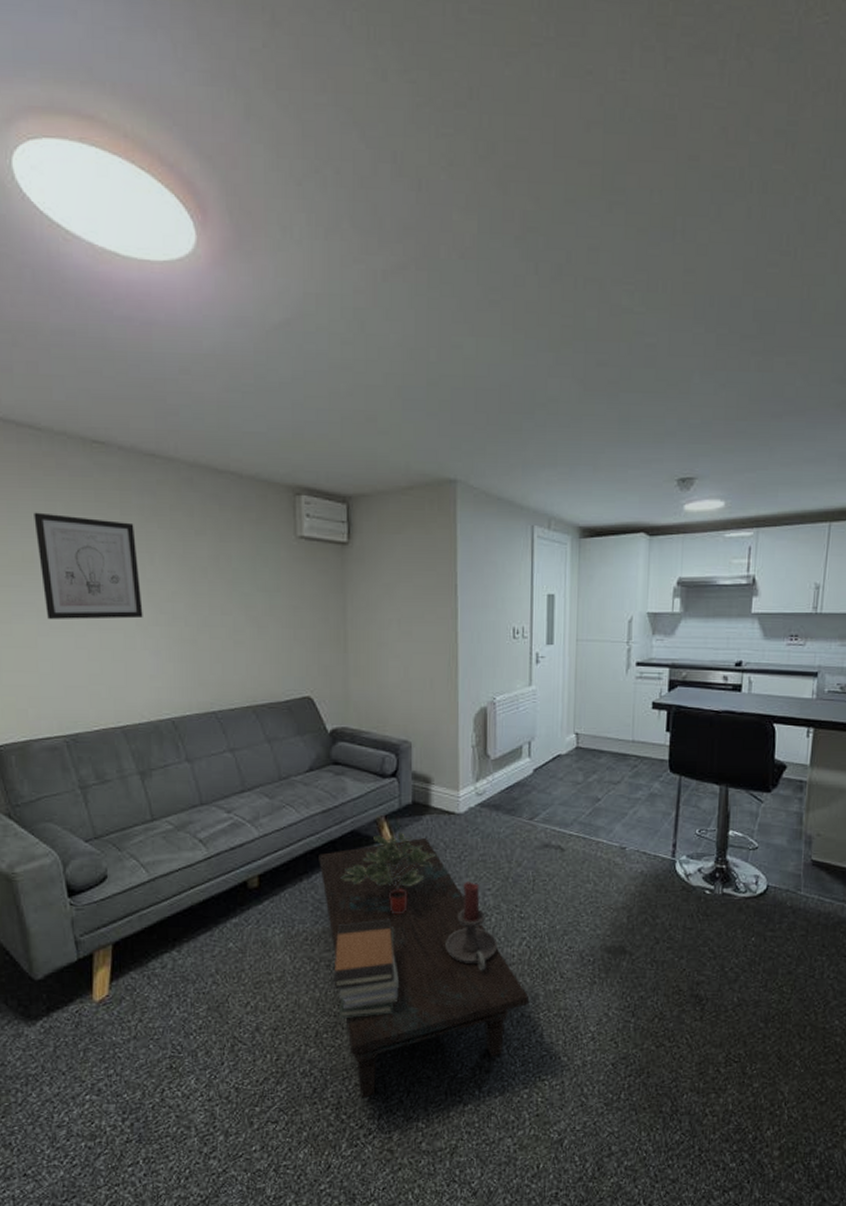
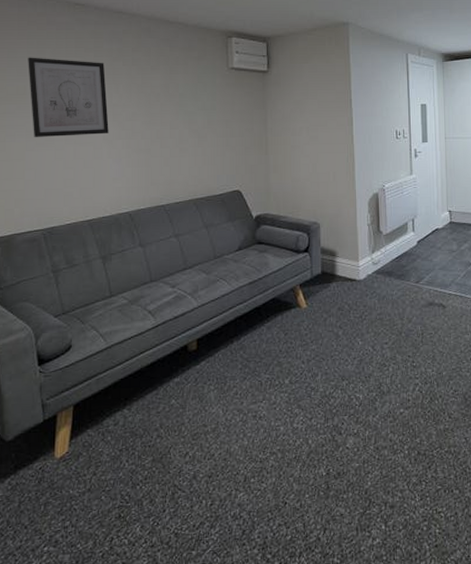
coffee table: present [319,837,529,1098] -> none [246,301,423,538]
book stack: present [333,919,399,1019] -> none [259,372,314,464]
potted plant: present [340,831,438,915] -> none [264,297,344,368]
candle holder: present [446,881,498,971] -> none [352,337,395,415]

